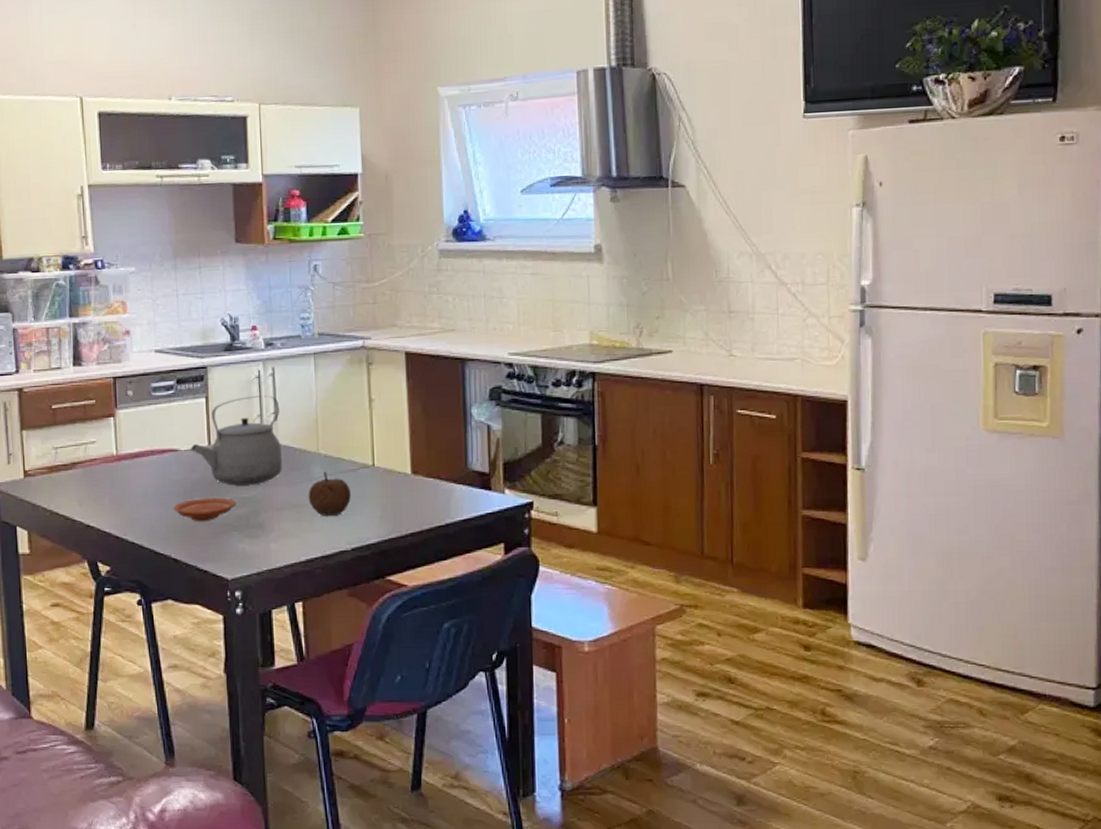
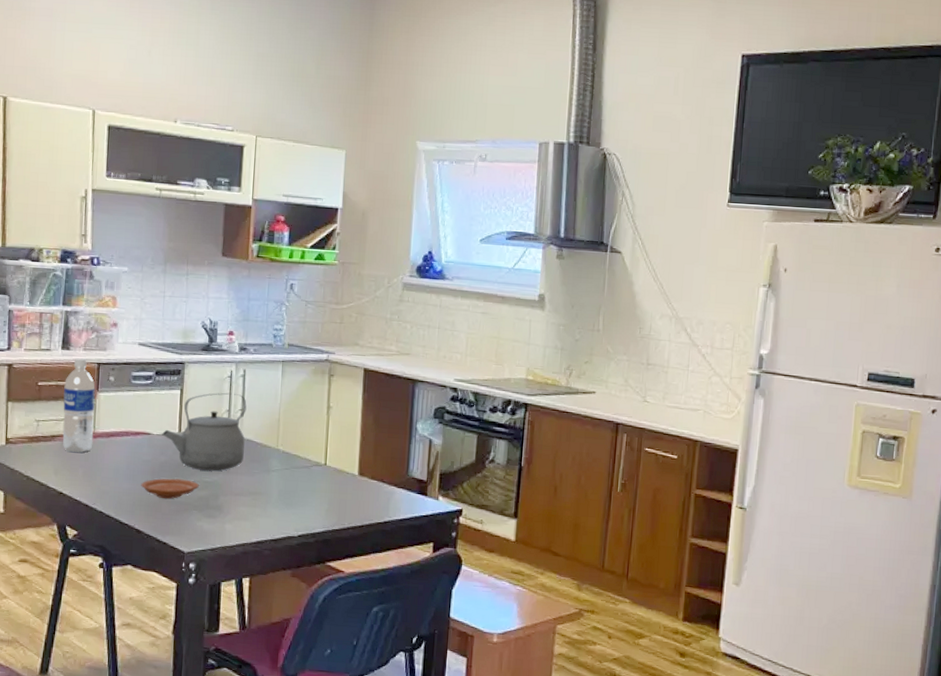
water bottle: none [80,374,117,480] -> present [62,358,95,453]
fruit: present [308,472,351,517] -> none [264,466,303,506]

